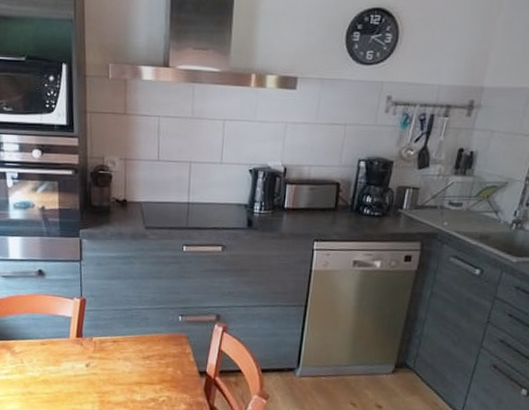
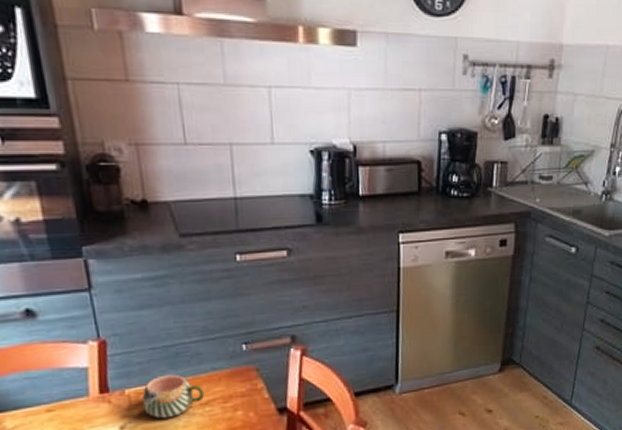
mug: none [103,331,147,364] -> present [142,374,205,419]

